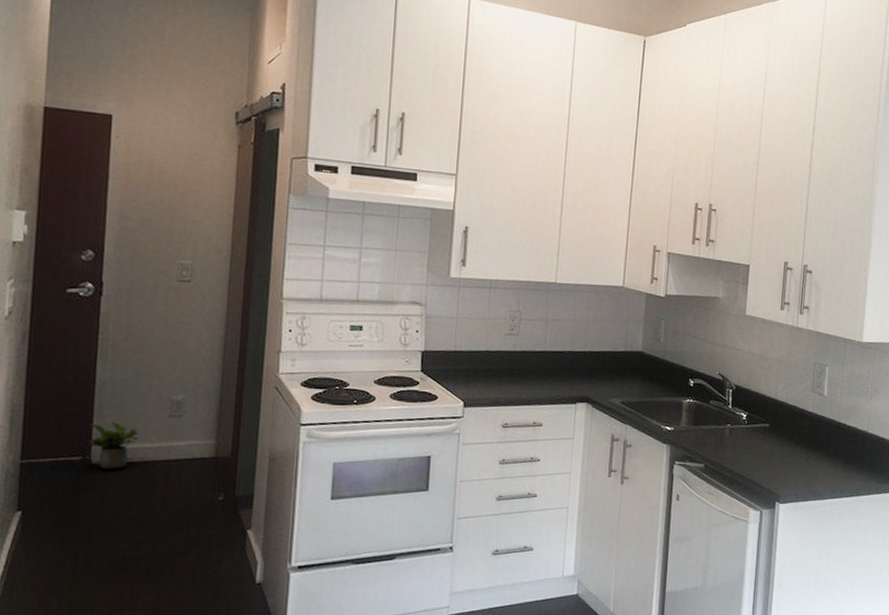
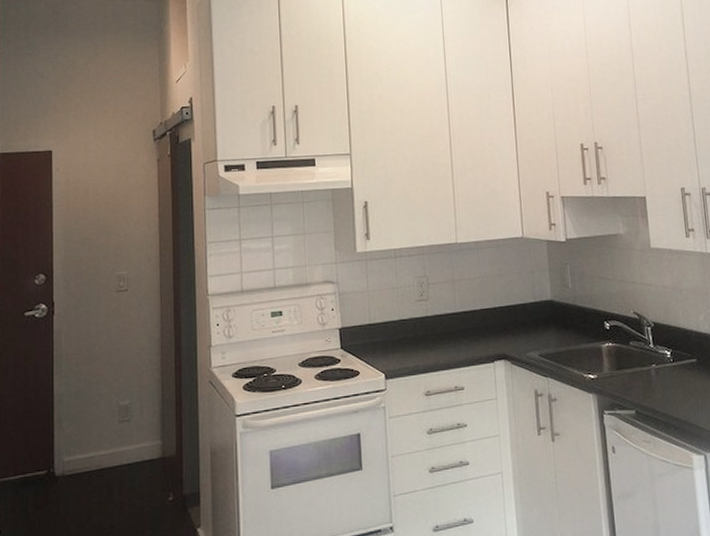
potted plant: present [88,422,140,469] -> none [51,433,94,480]

